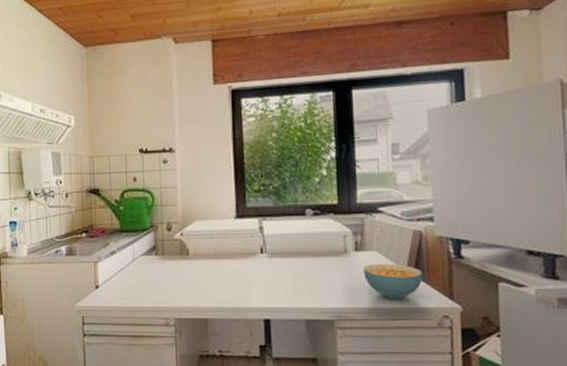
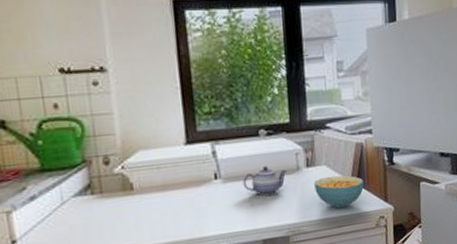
teapot: none [288,246,333,275] -> present [243,166,287,196]

